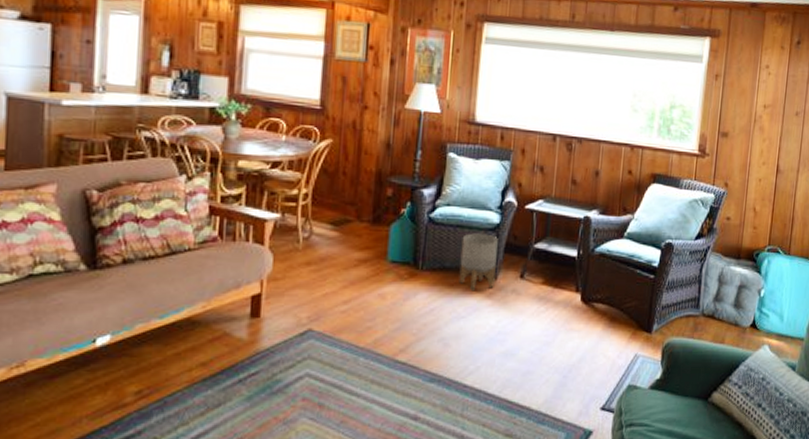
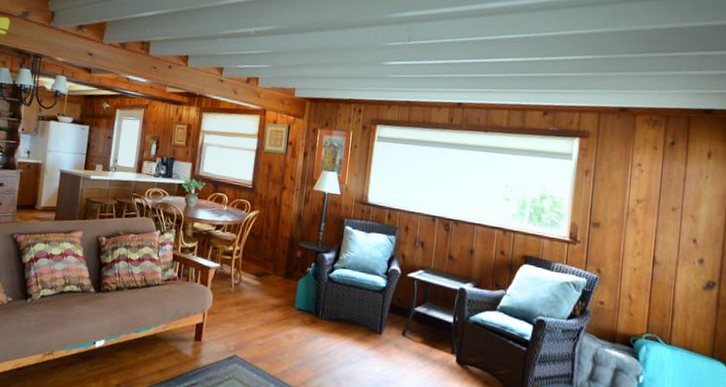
planter: present [459,233,498,292] -> none [350,293,384,342]

